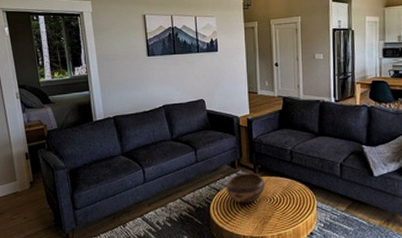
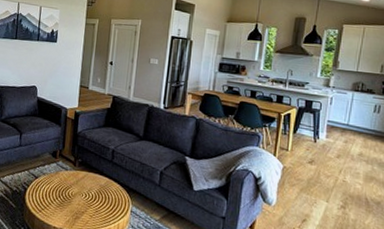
decorative bowl: present [226,173,265,204] -> none [44,164,83,196]

